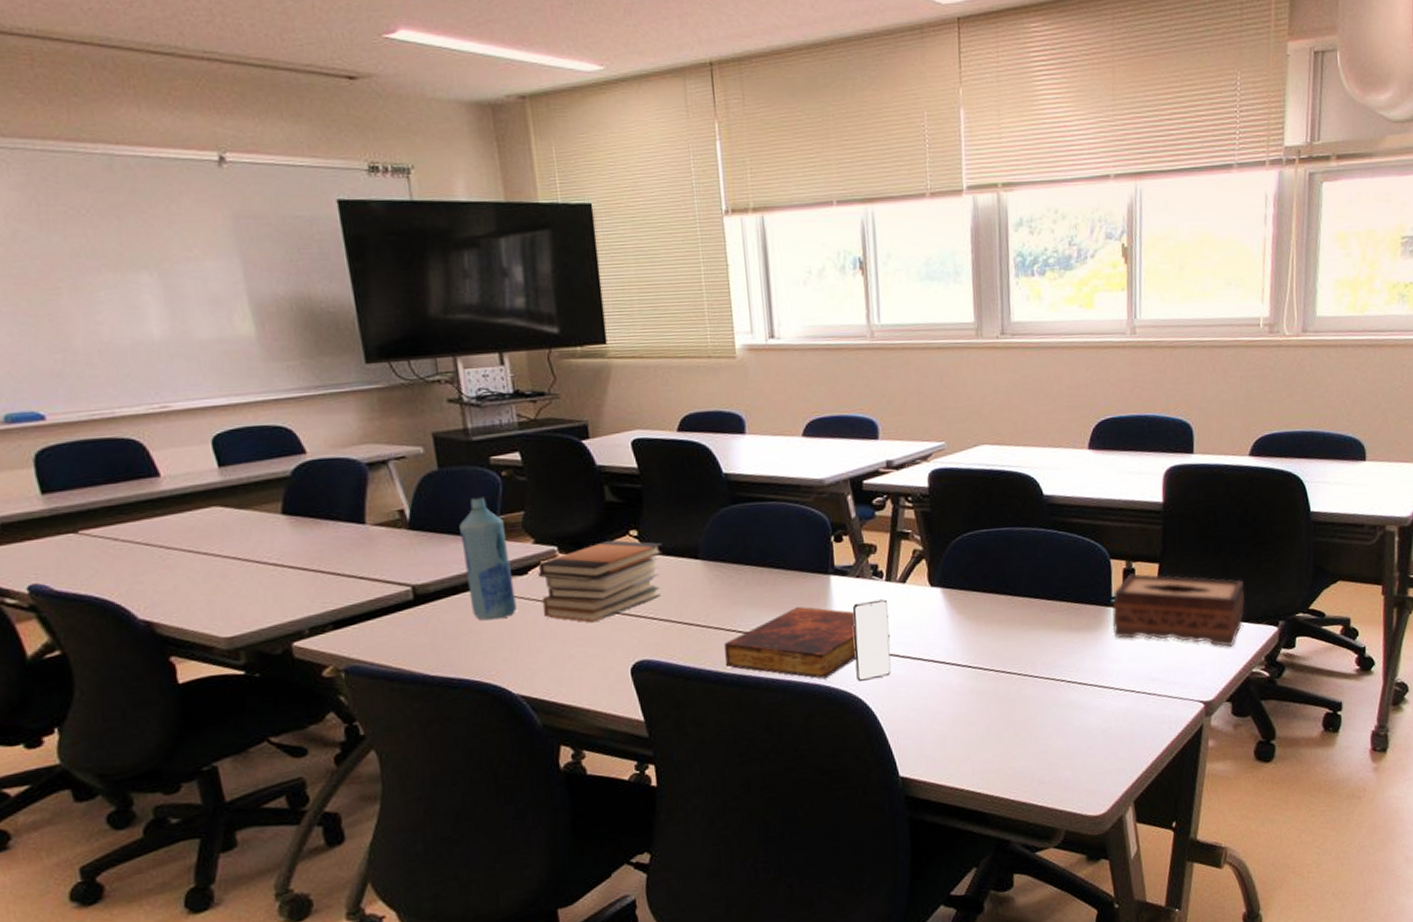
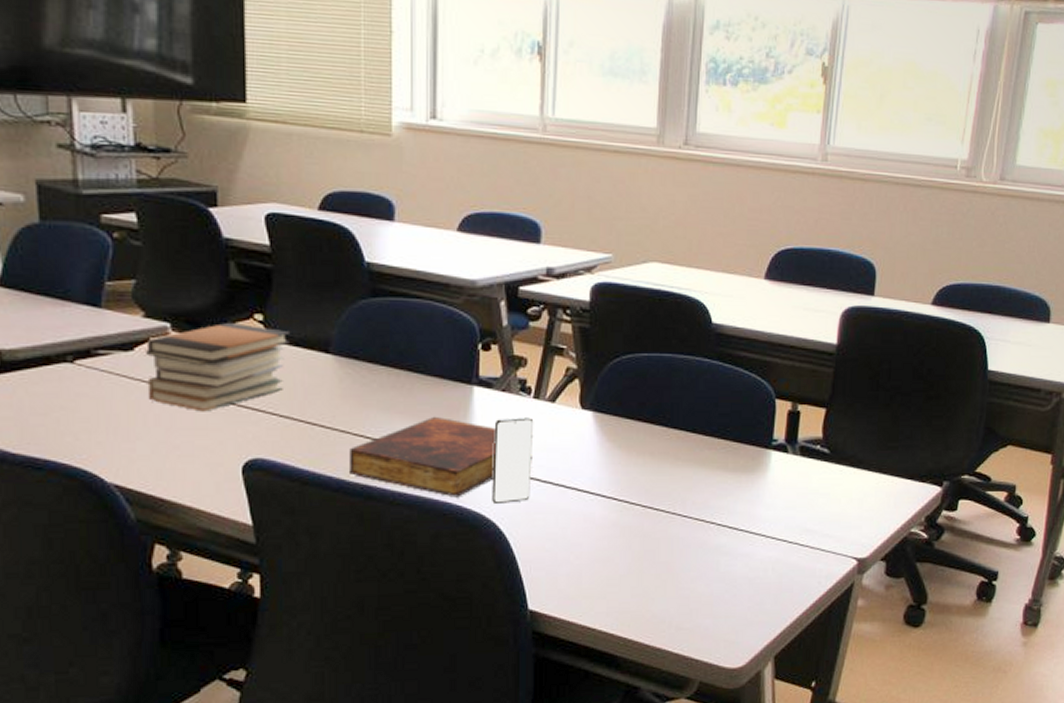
bottle: present [459,497,517,621] -> none [59,258,118,398]
tissue box: present [1112,573,1245,647] -> none [770,417,912,503]

